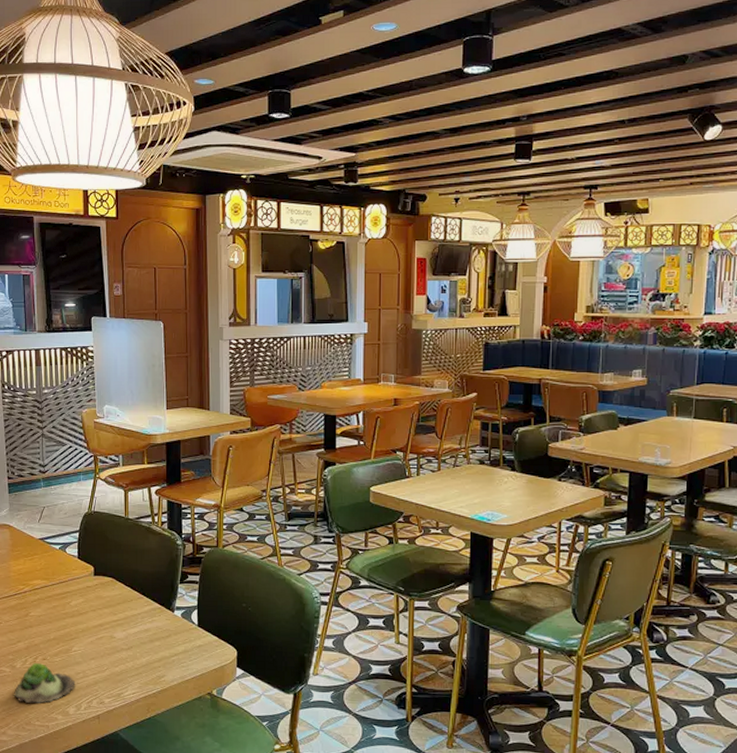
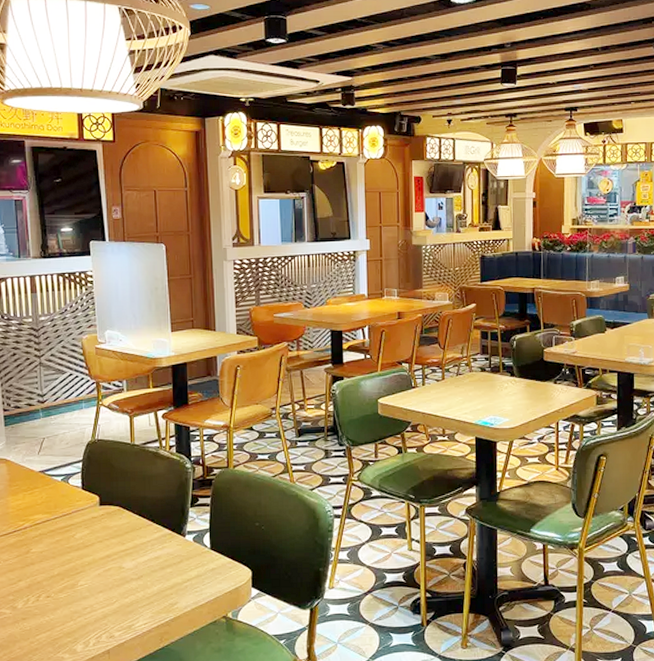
succulent plant: present [13,663,76,703] -> none [15,601,83,644]

